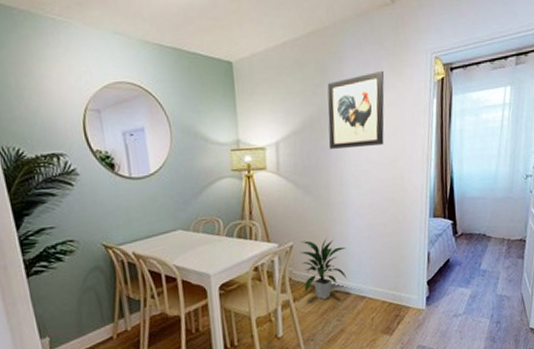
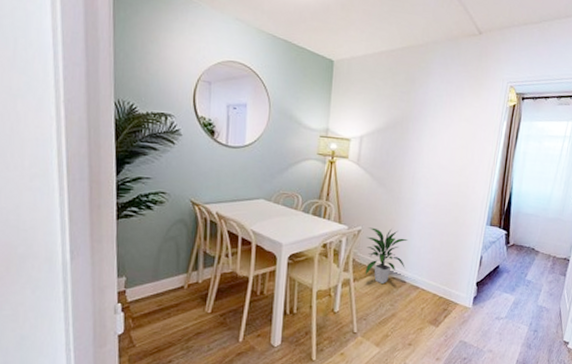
wall art: present [327,70,385,149] -> none [406,89,464,154]

